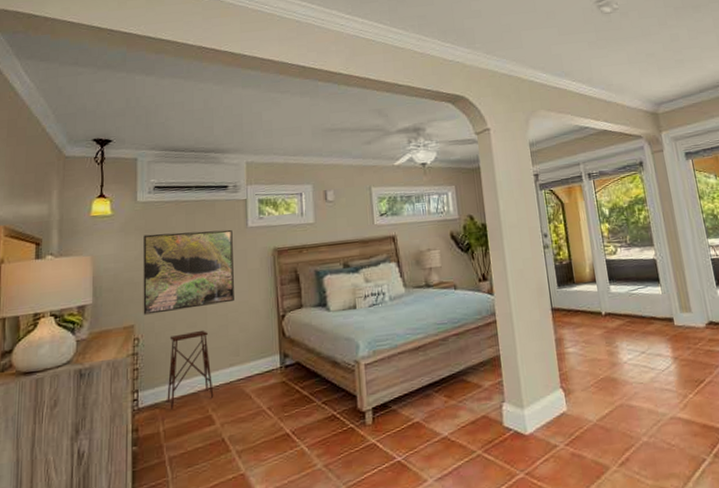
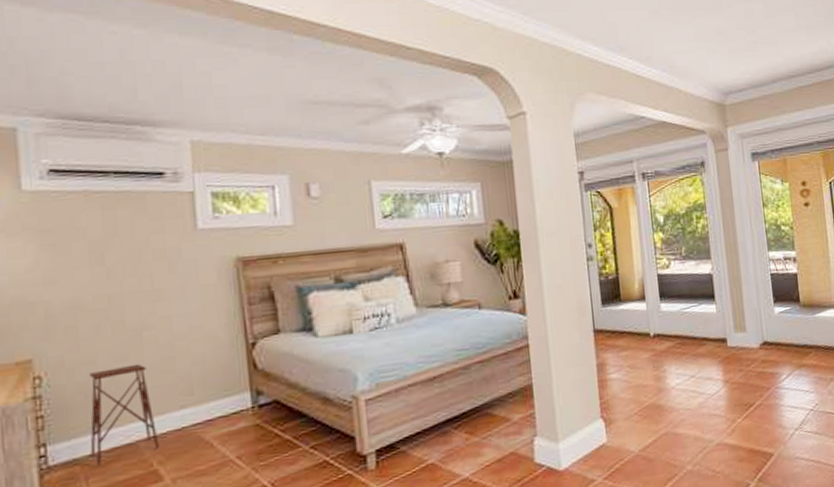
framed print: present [143,229,234,315] -> none [36,232,182,346]

